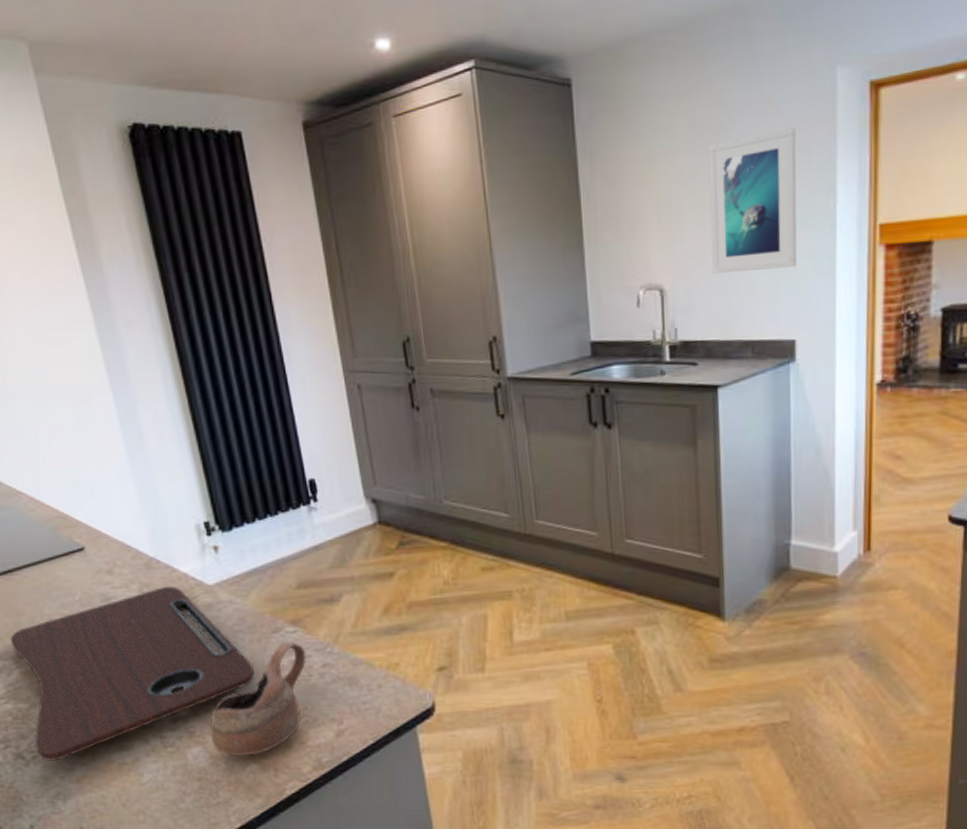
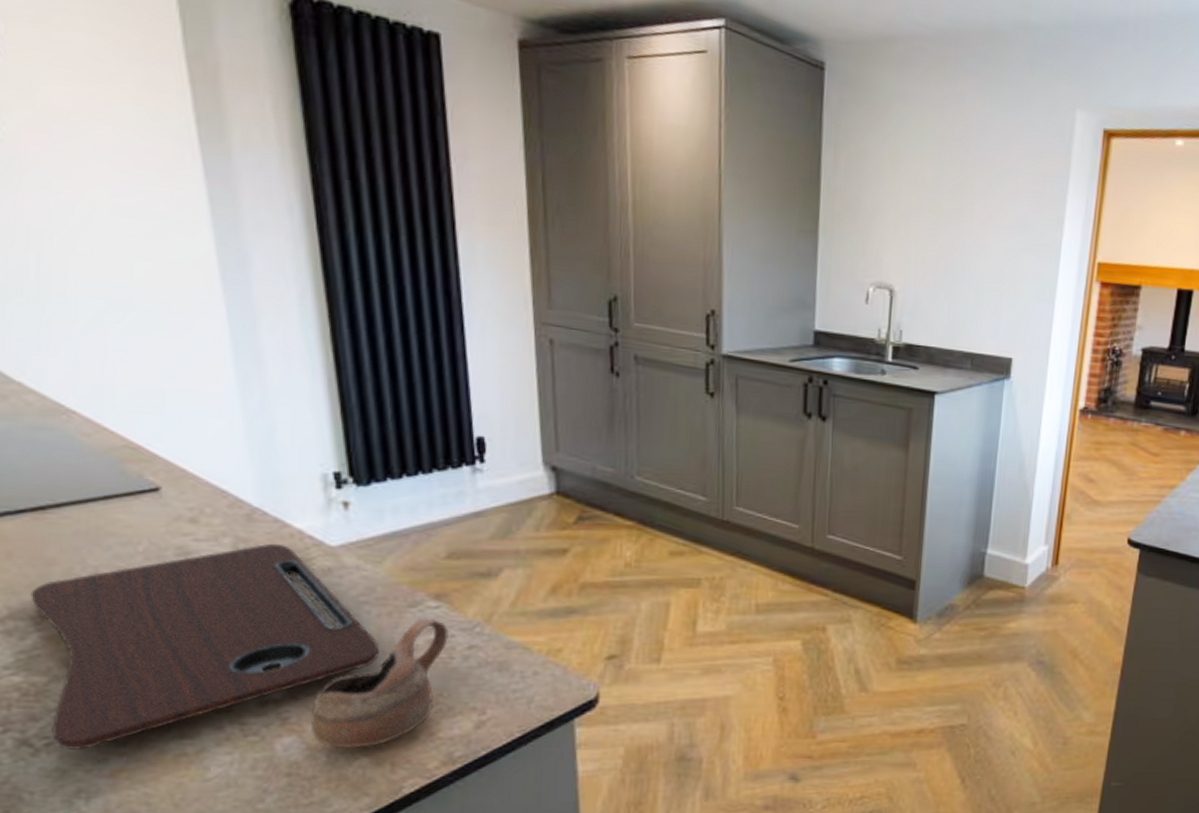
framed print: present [708,127,797,274] -> none [943,156,1034,290]

